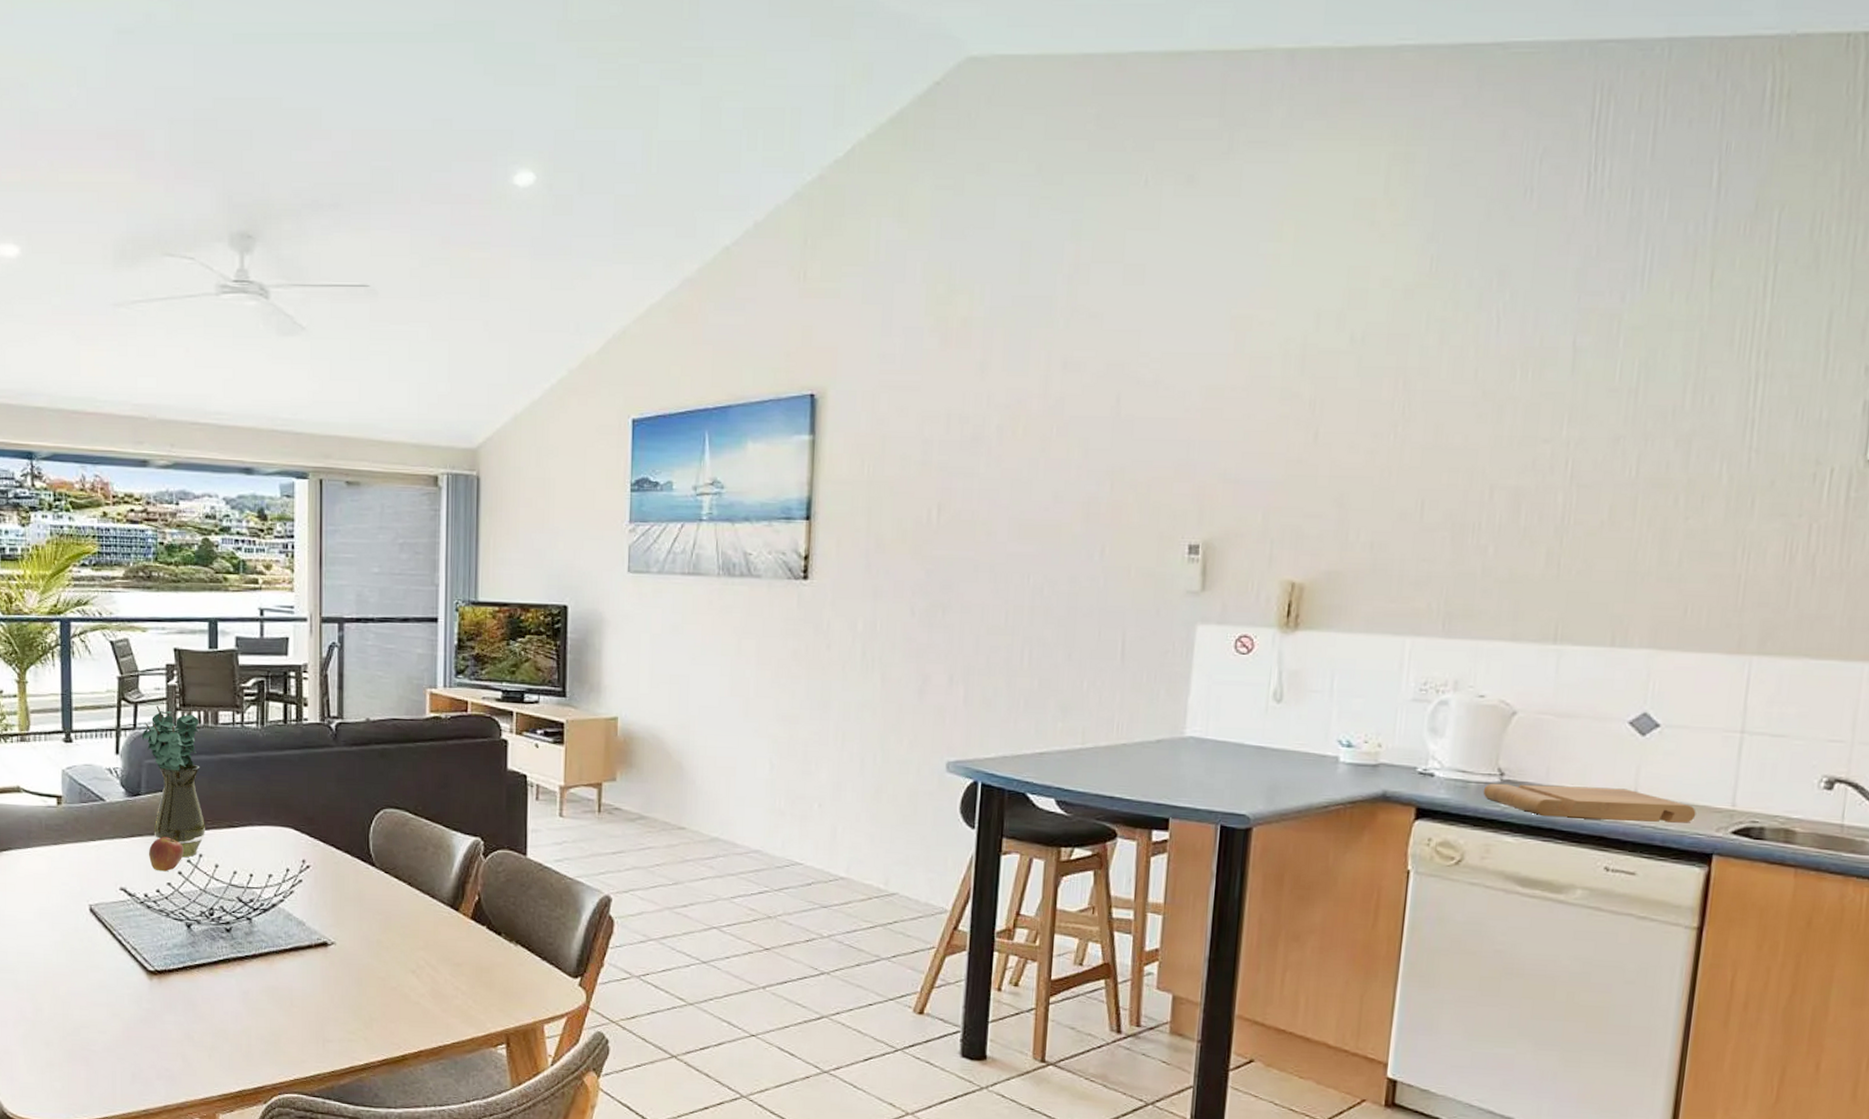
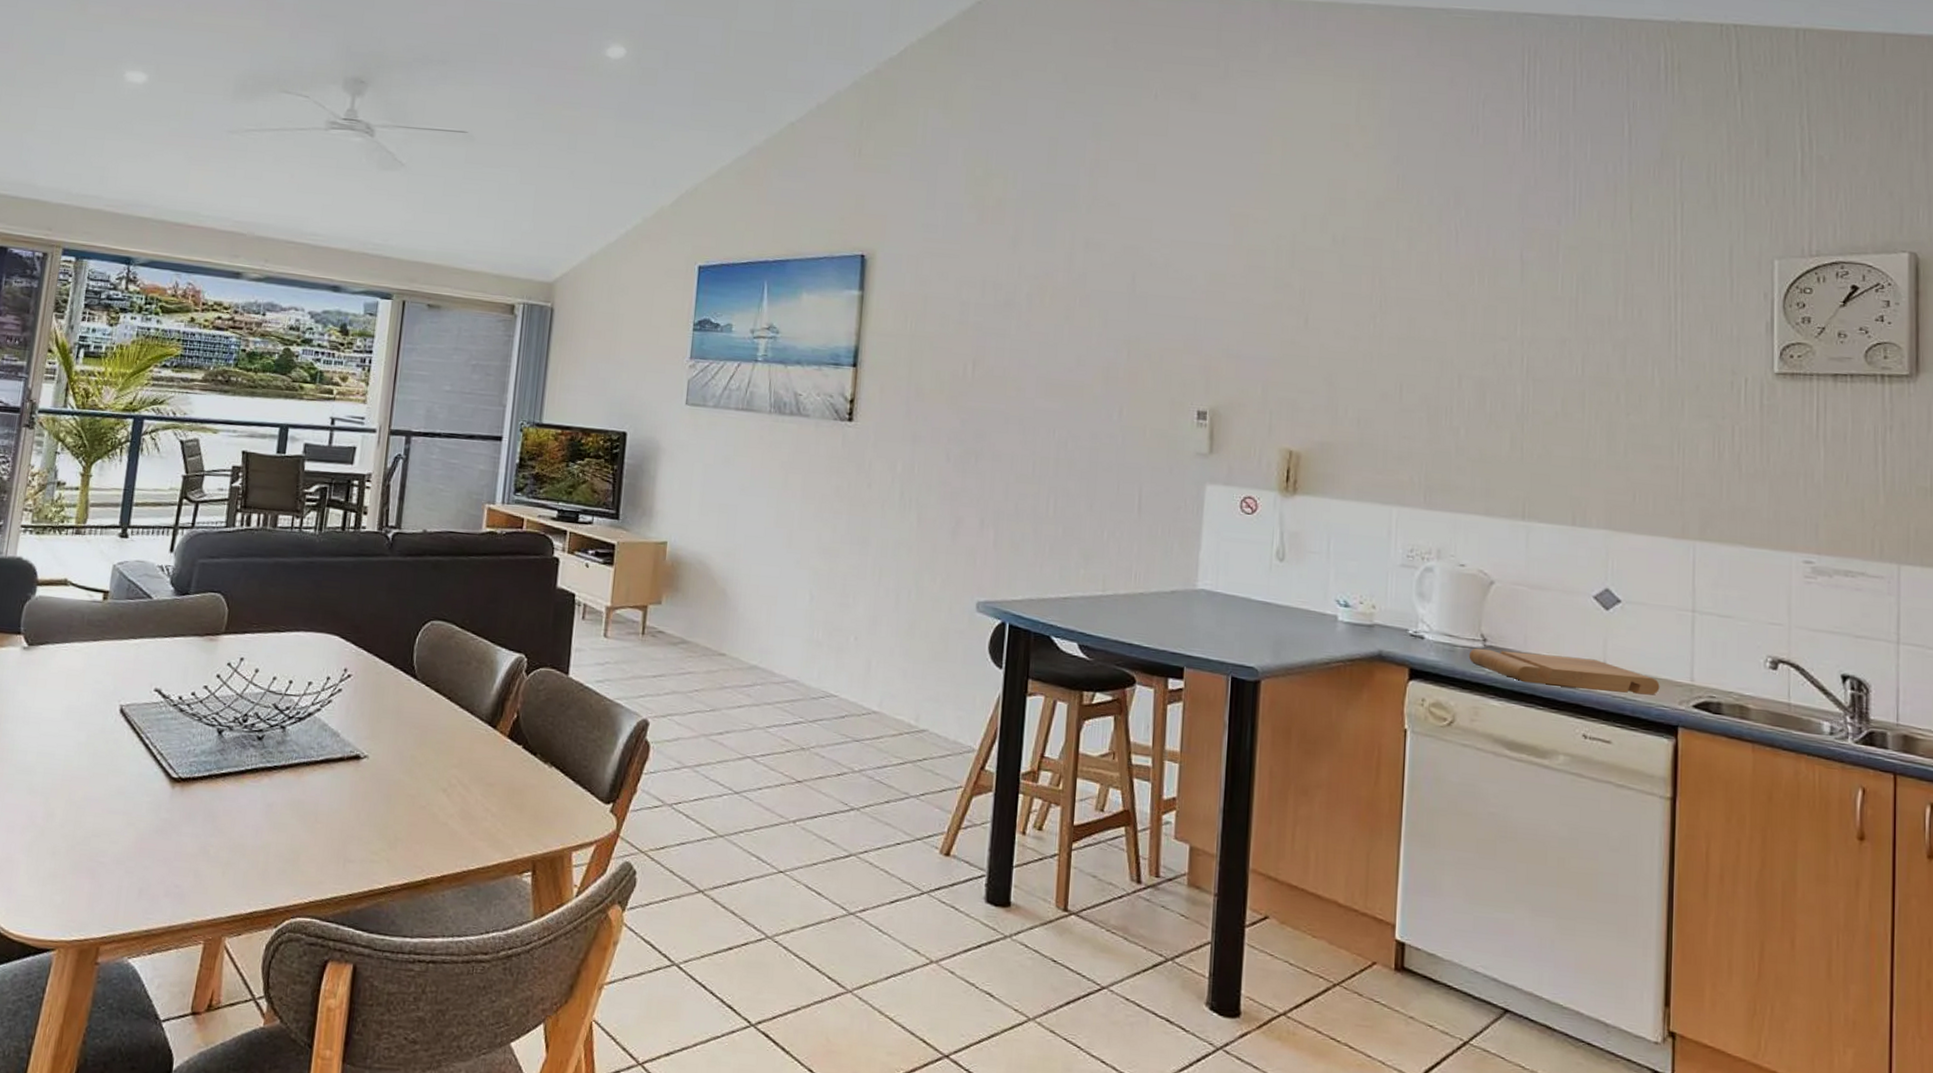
vase: present [142,705,205,858] -> none [197,505,258,661]
fruit: present [148,834,183,872] -> none [188,635,226,674]

